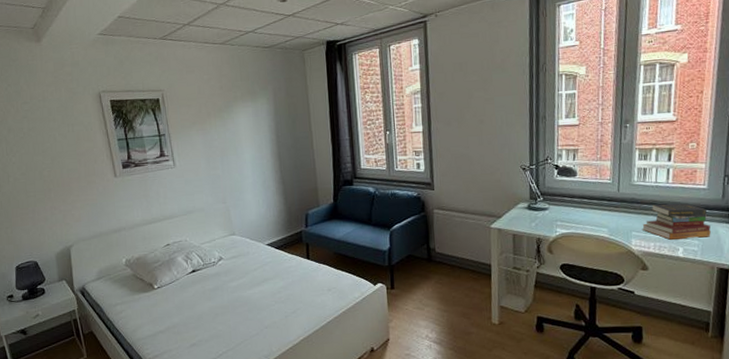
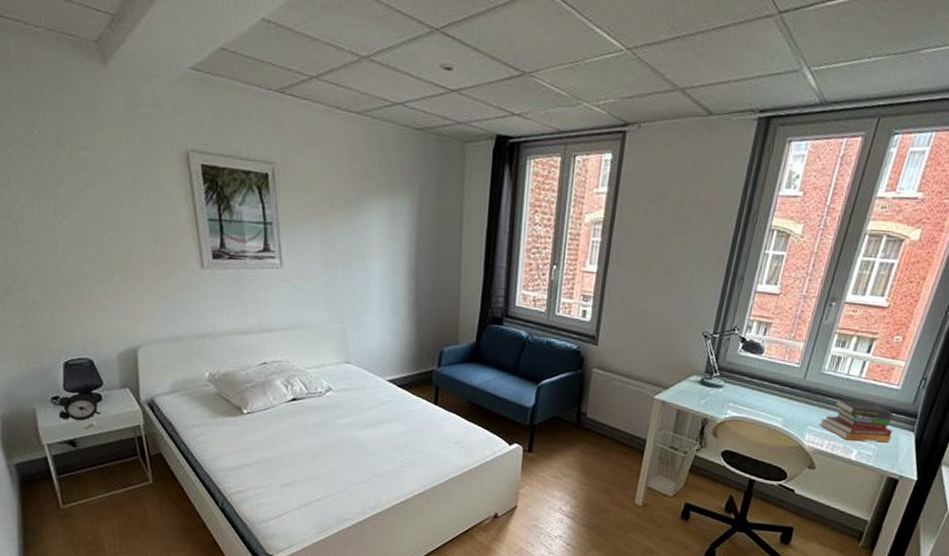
alarm clock: none [11,289,44,313] -> present [57,393,100,421]

